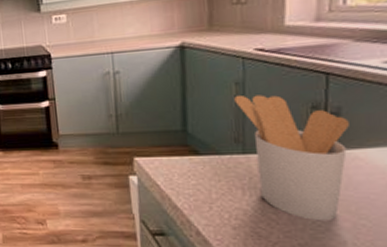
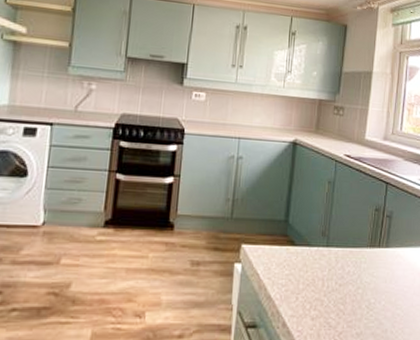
utensil holder: present [234,95,349,221] -> none [326,192,396,311]

